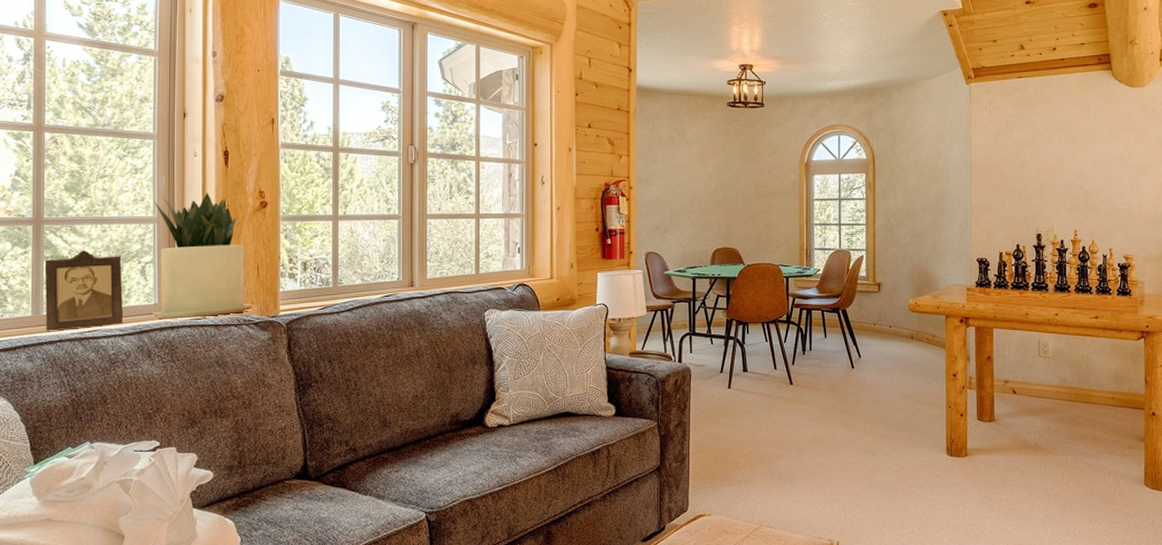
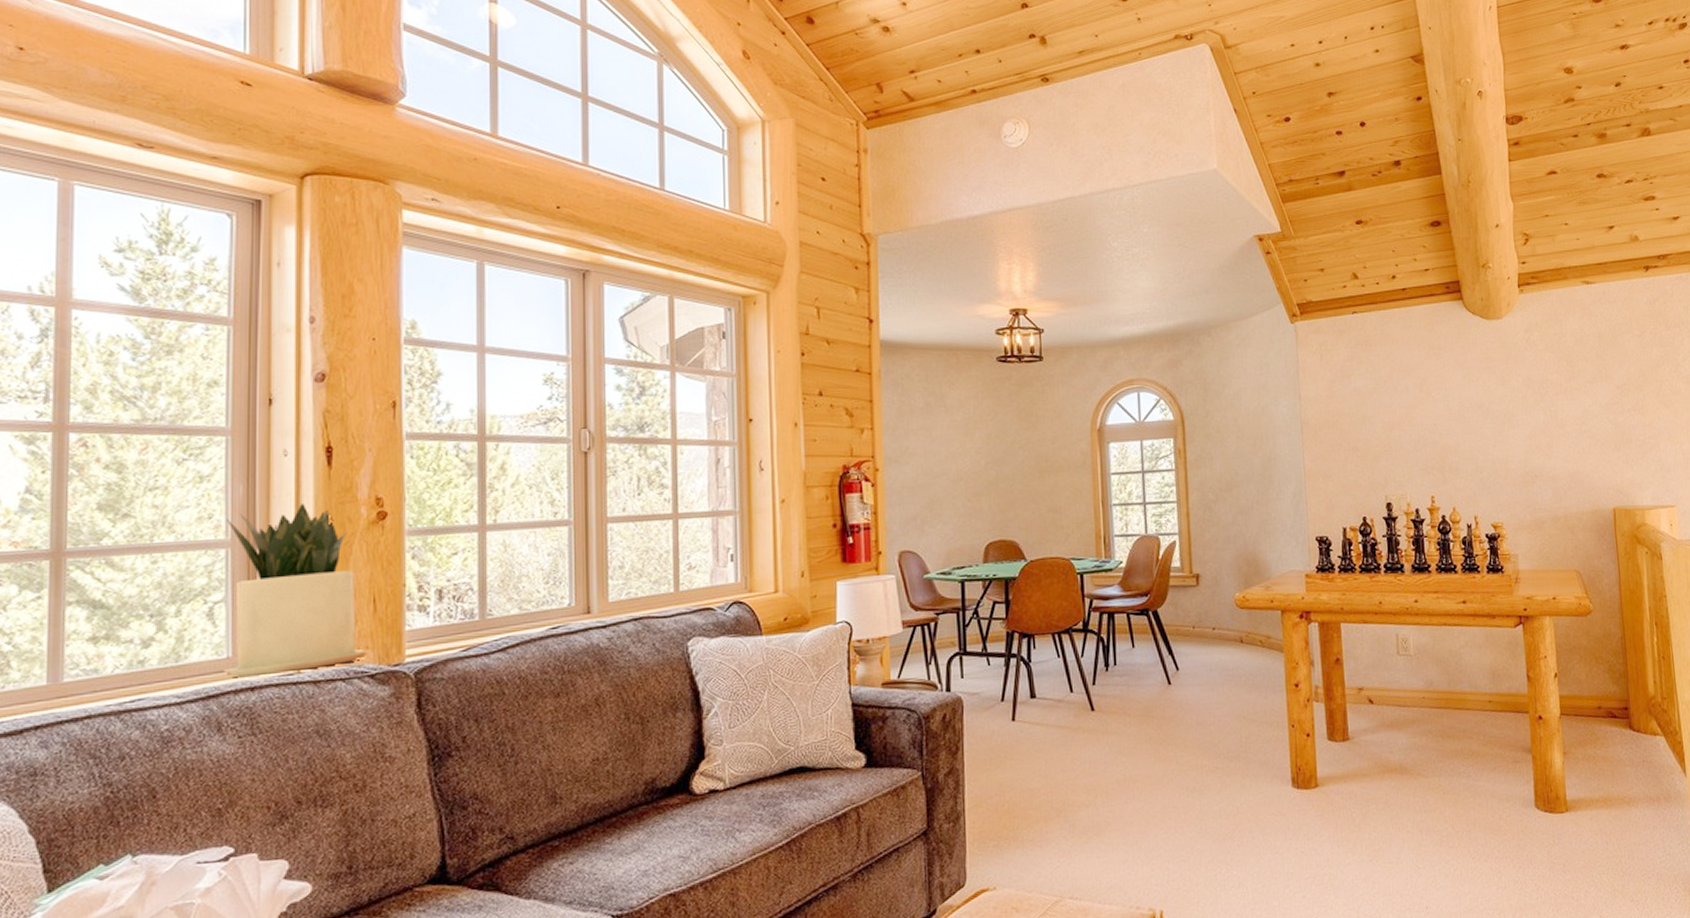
photo frame: present [44,250,123,331] -> none [66,590,181,704]

